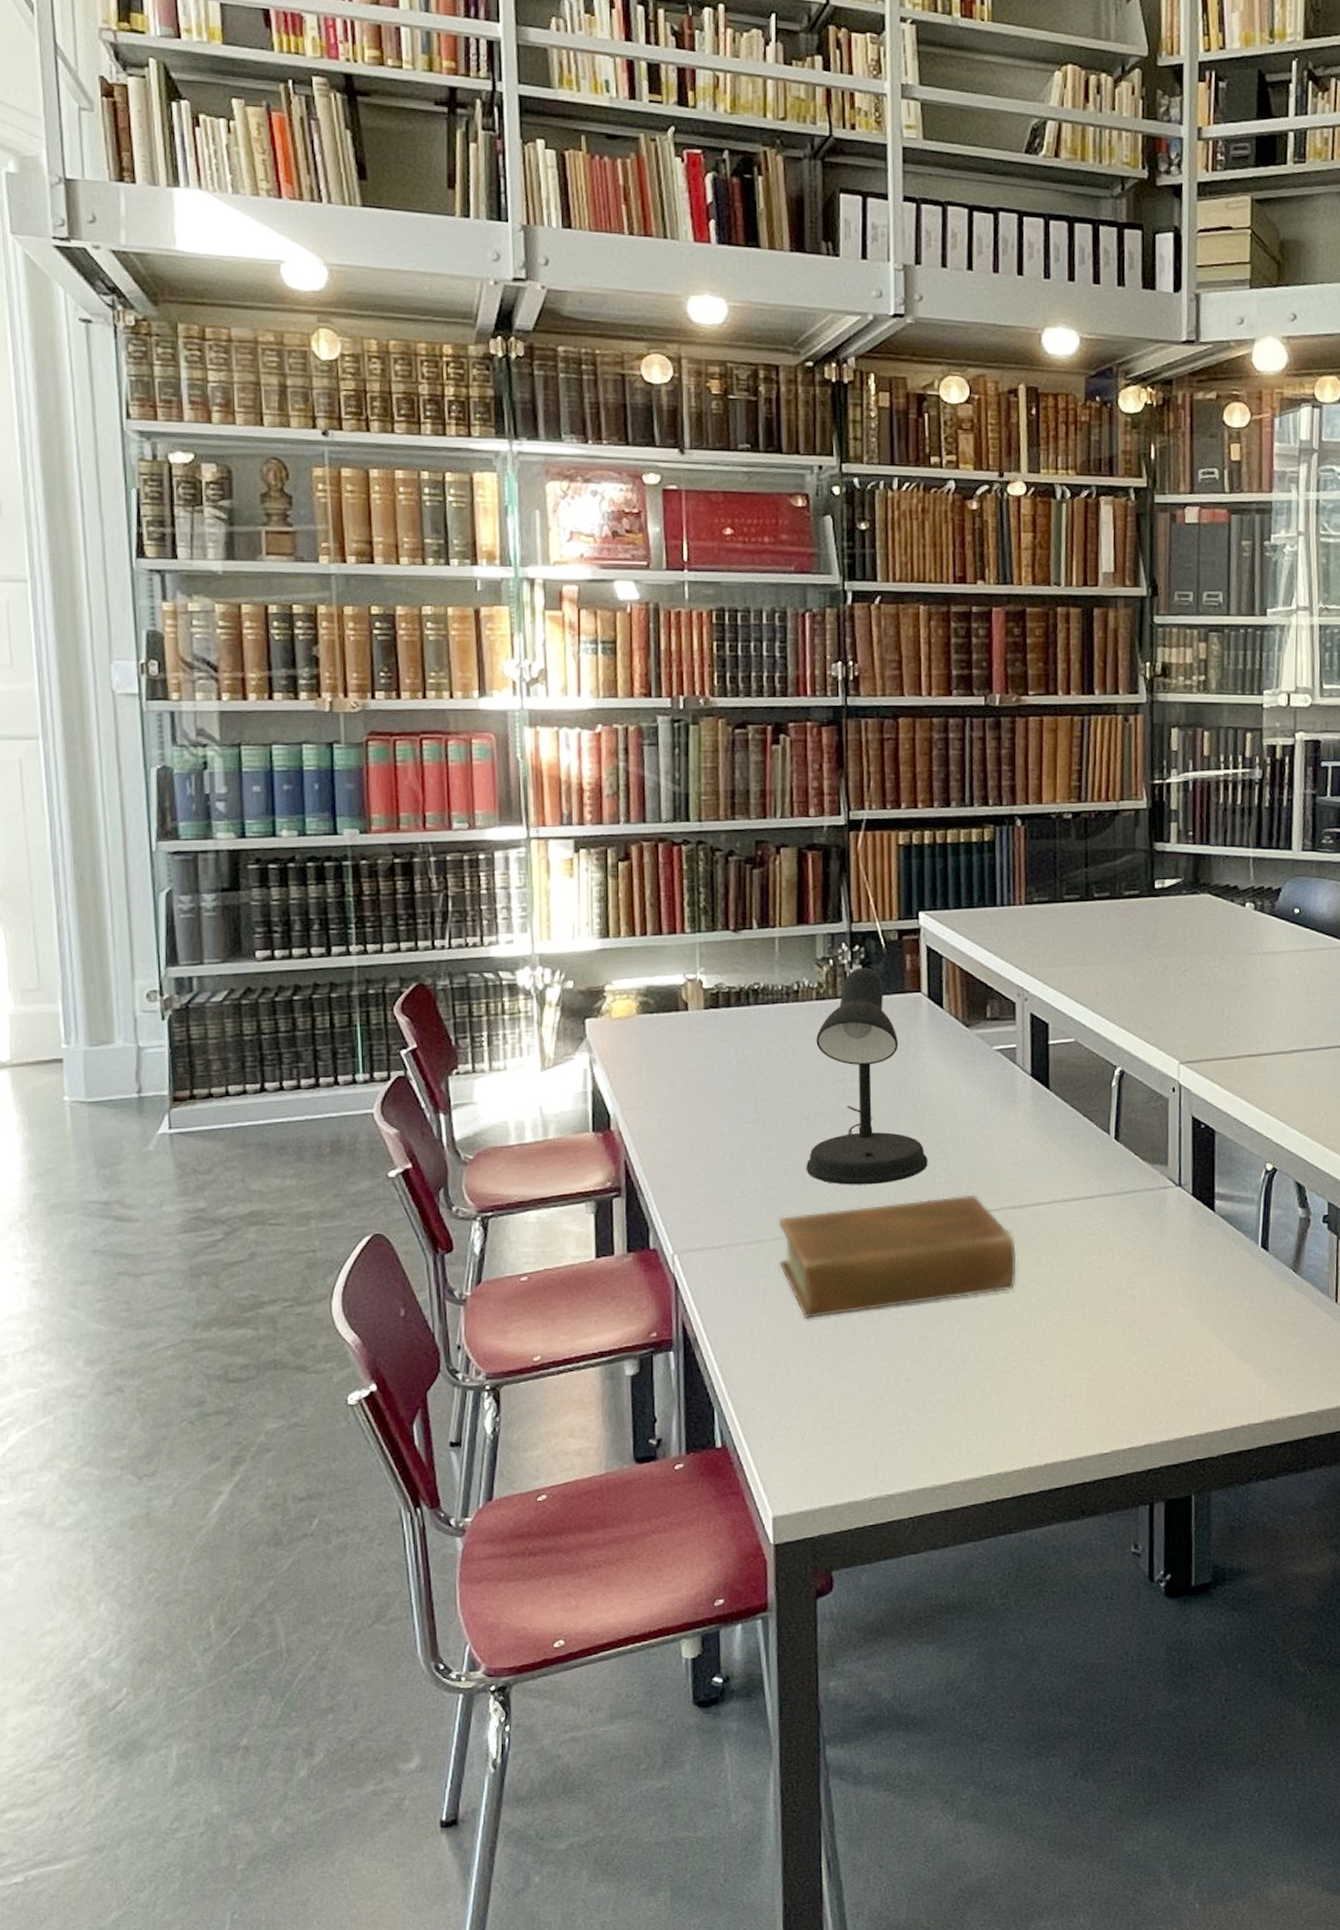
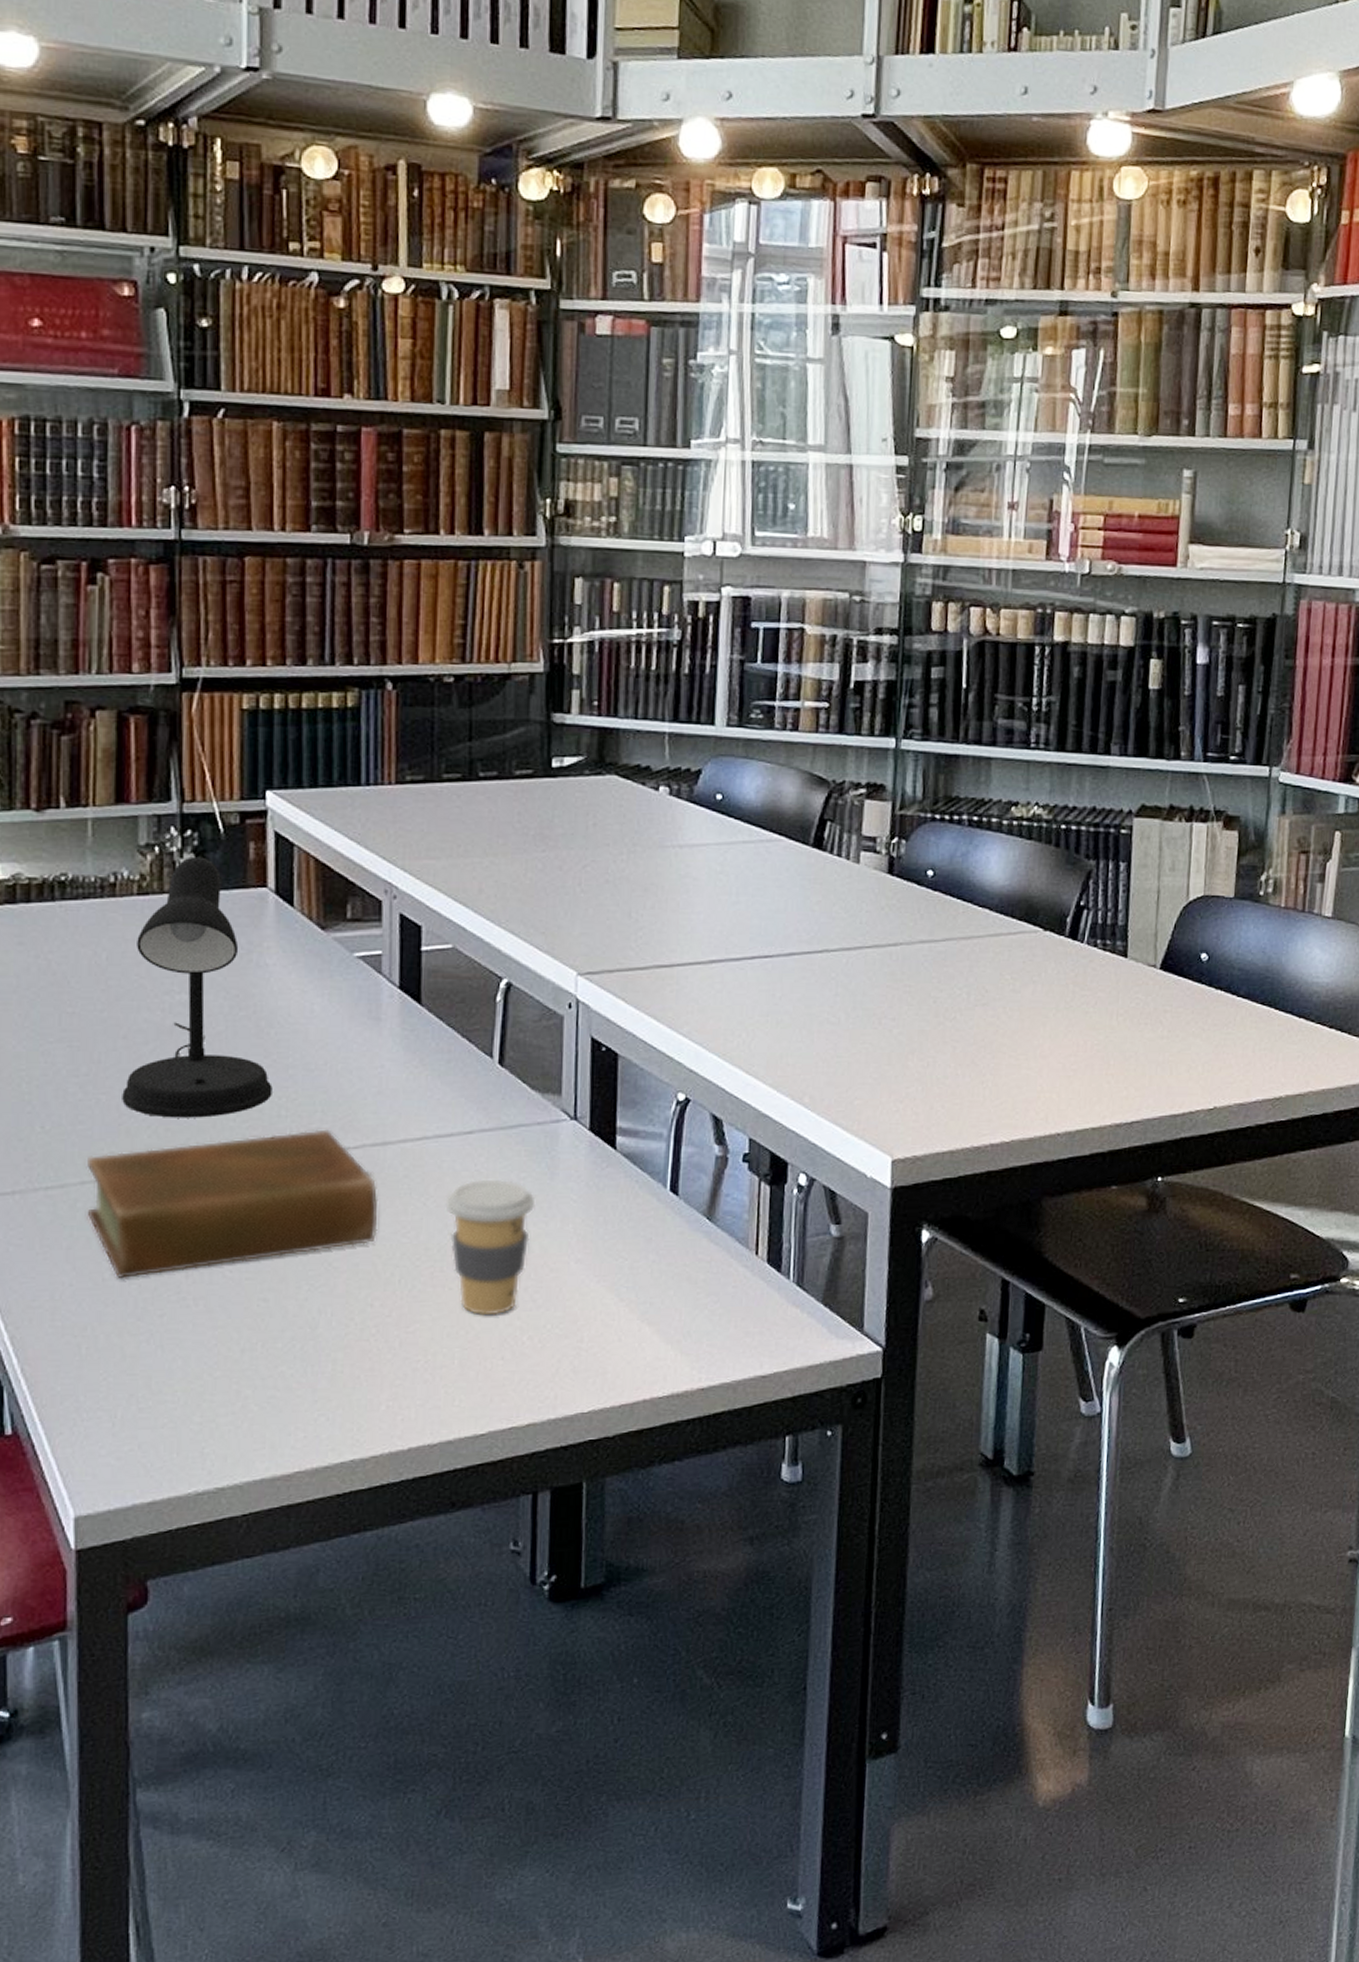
coffee cup: none [1072,1236,1148,1352] -> present [445,1179,536,1316]

